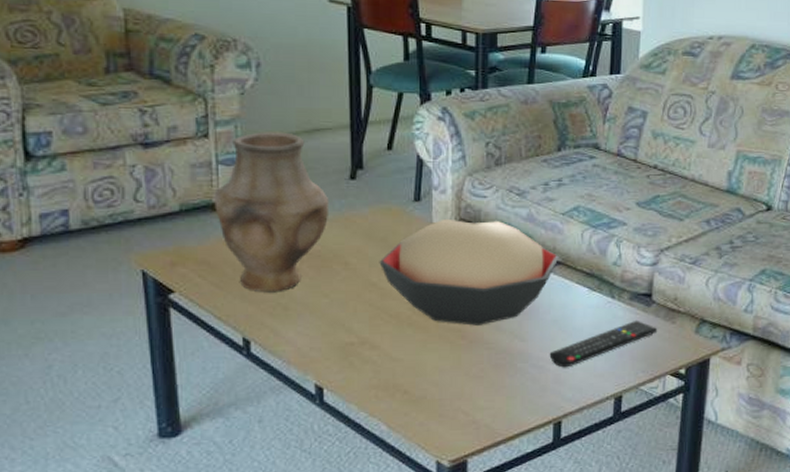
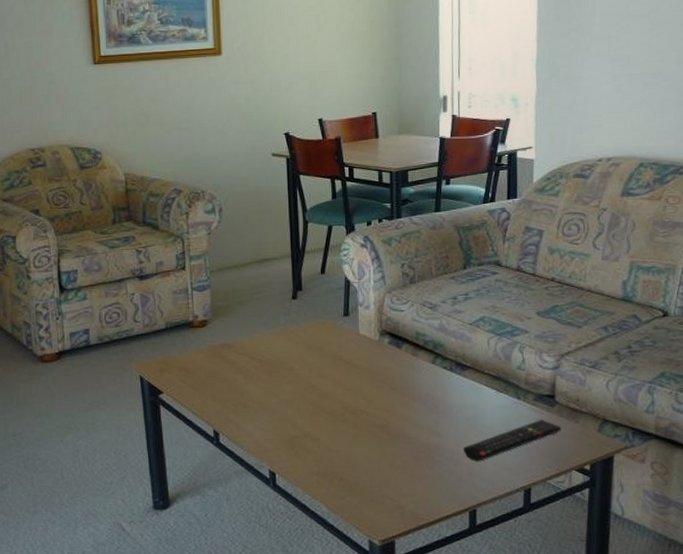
vase: present [214,132,330,293] -> none [190,263,277,393]
decorative bowl: present [379,218,559,326] -> none [317,330,469,422]

